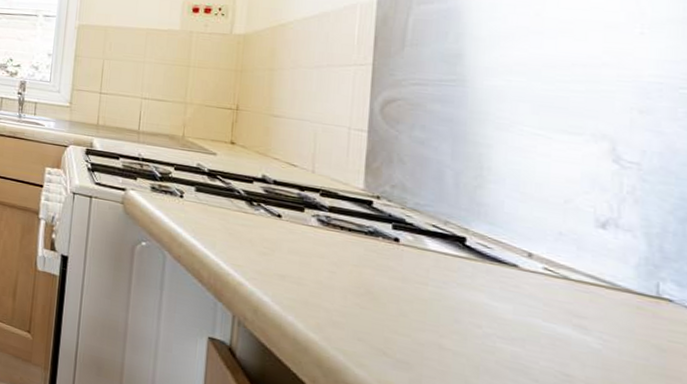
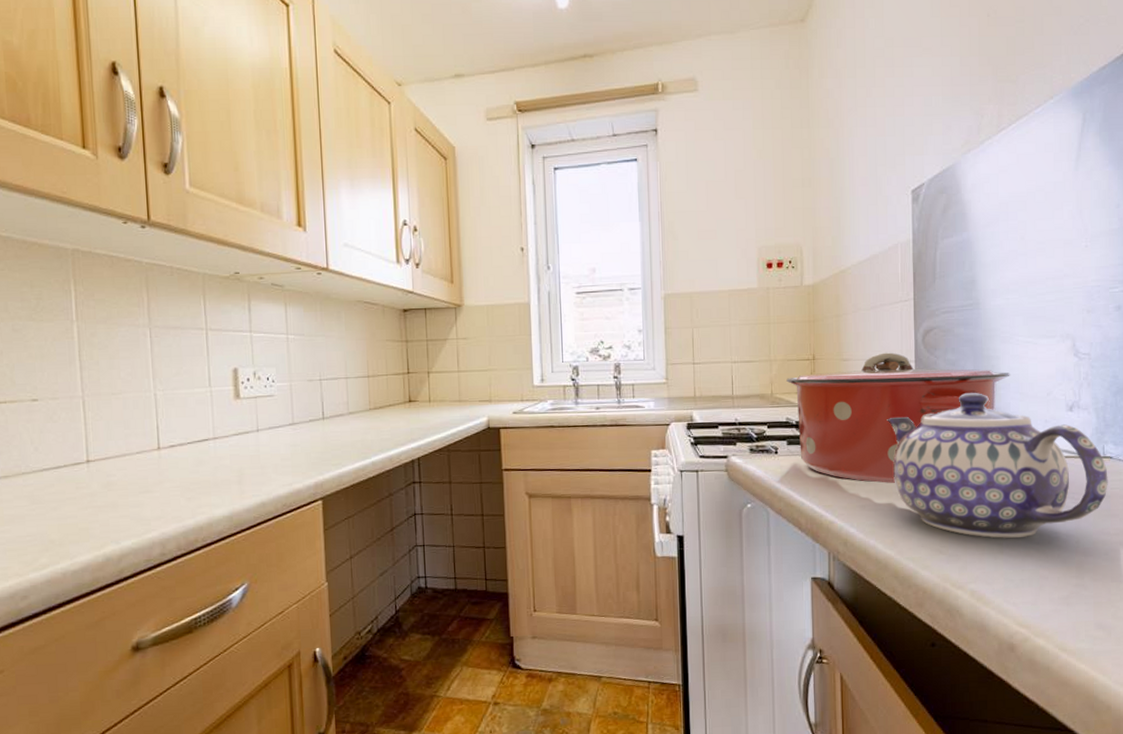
casserole: none [202,115,509,261] -> present [786,351,1011,484]
teapot: none [323,178,664,370] -> present [887,393,1108,539]

